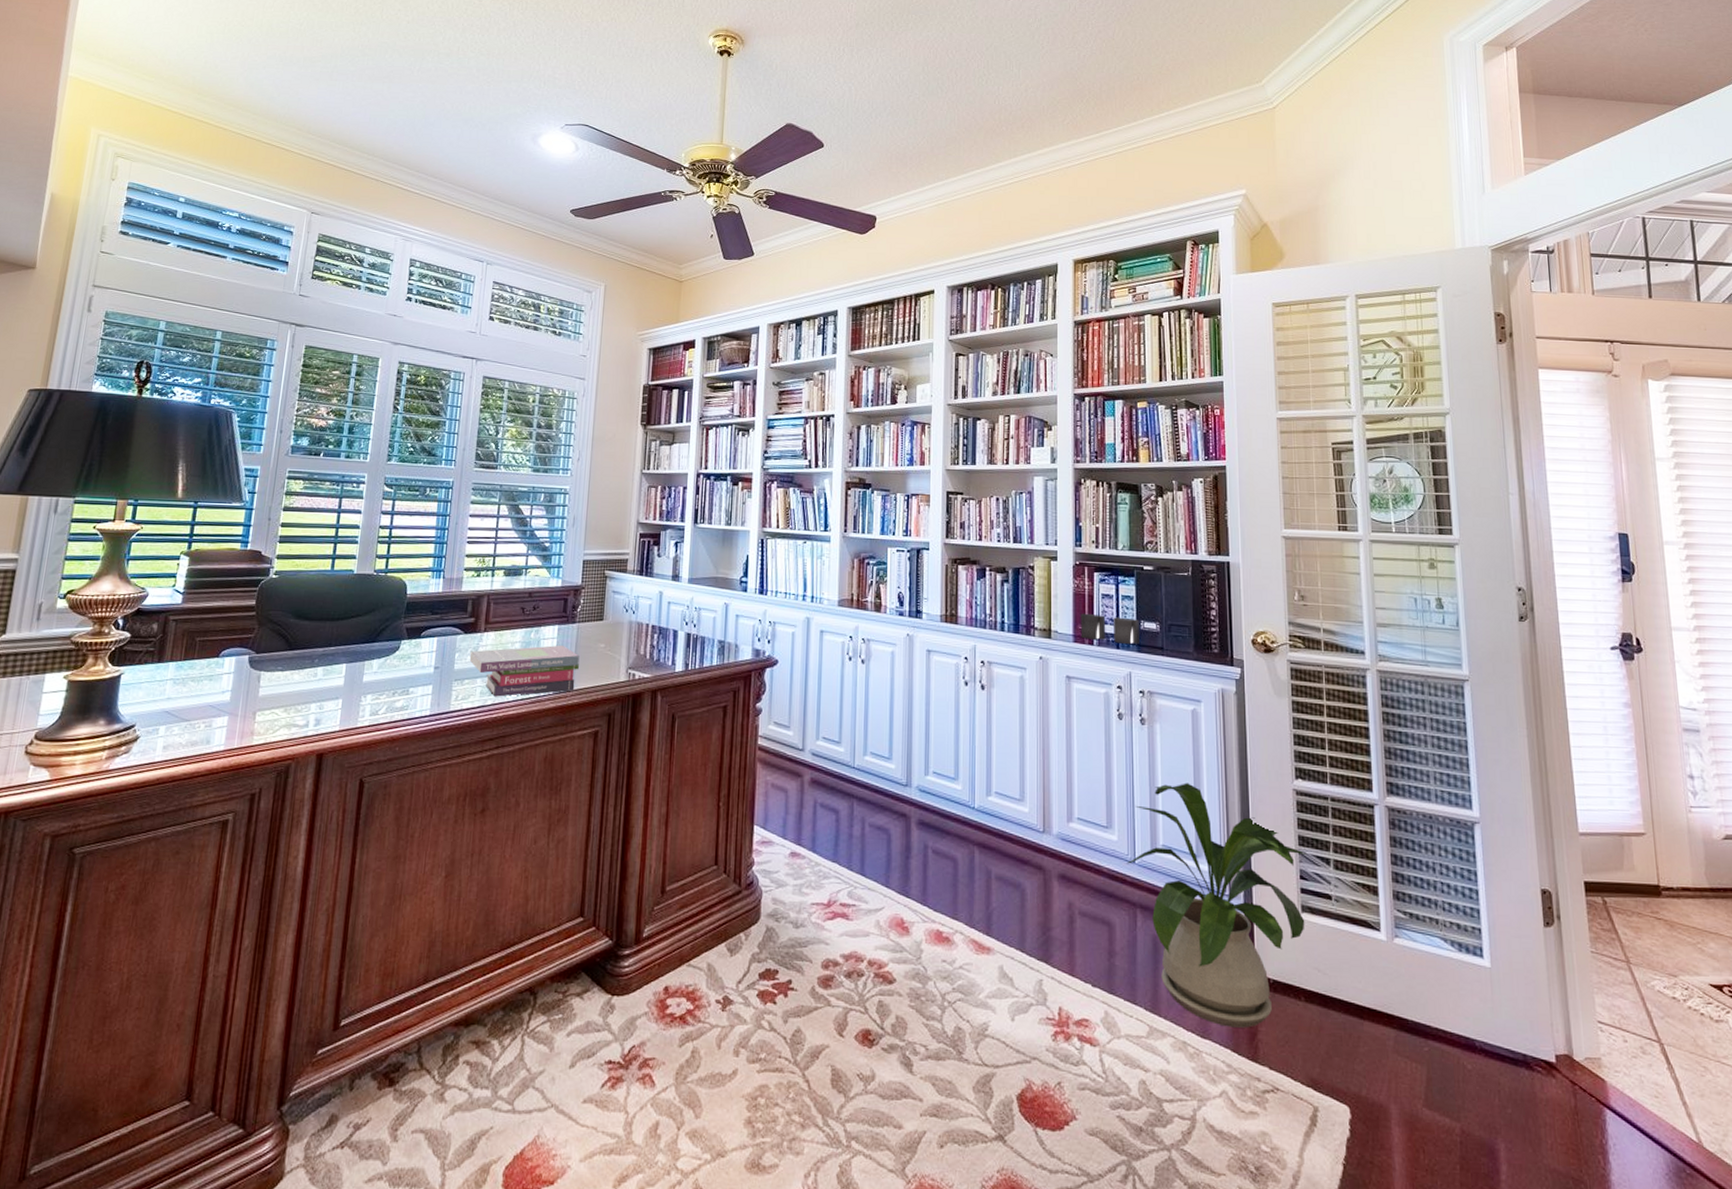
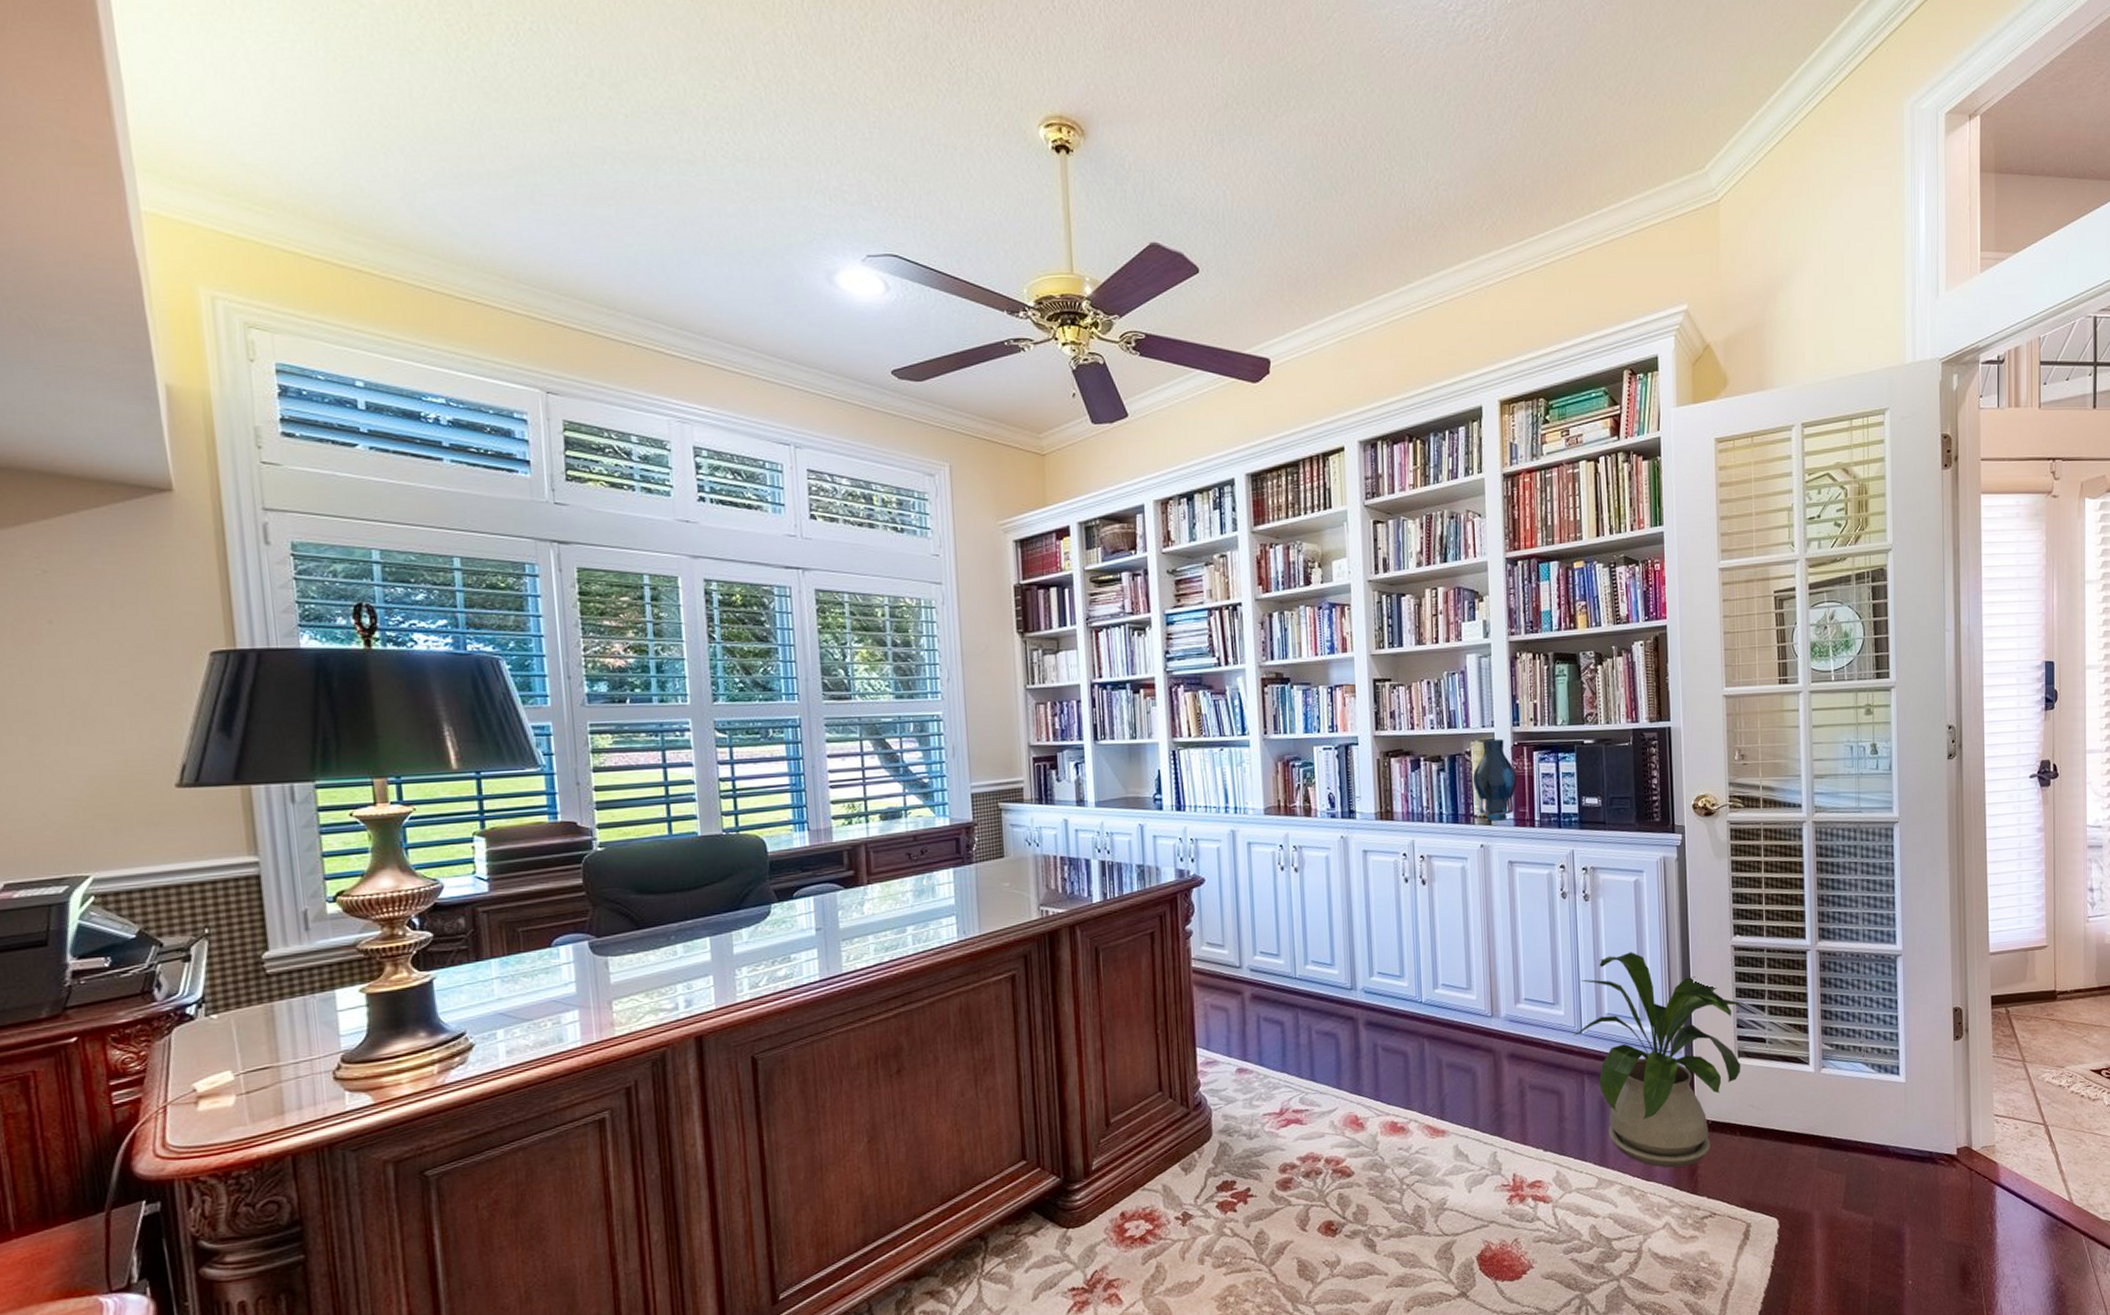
books: present [469,645,580,697] -> none [854,888,984,953]
vase: none [1035,556,1078,636] -> present [1472,738,1518,821]
bookend: present [1080,613,1139,645] -> none [1521,795,1581,823]

